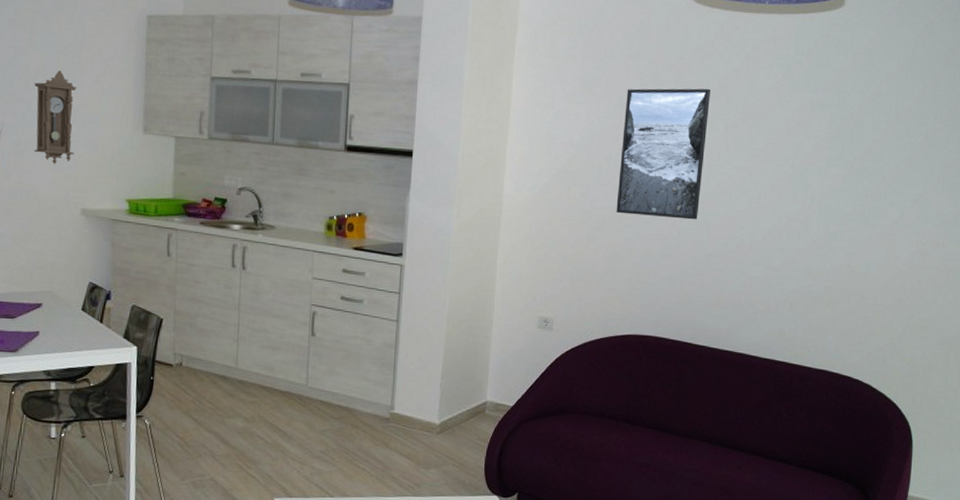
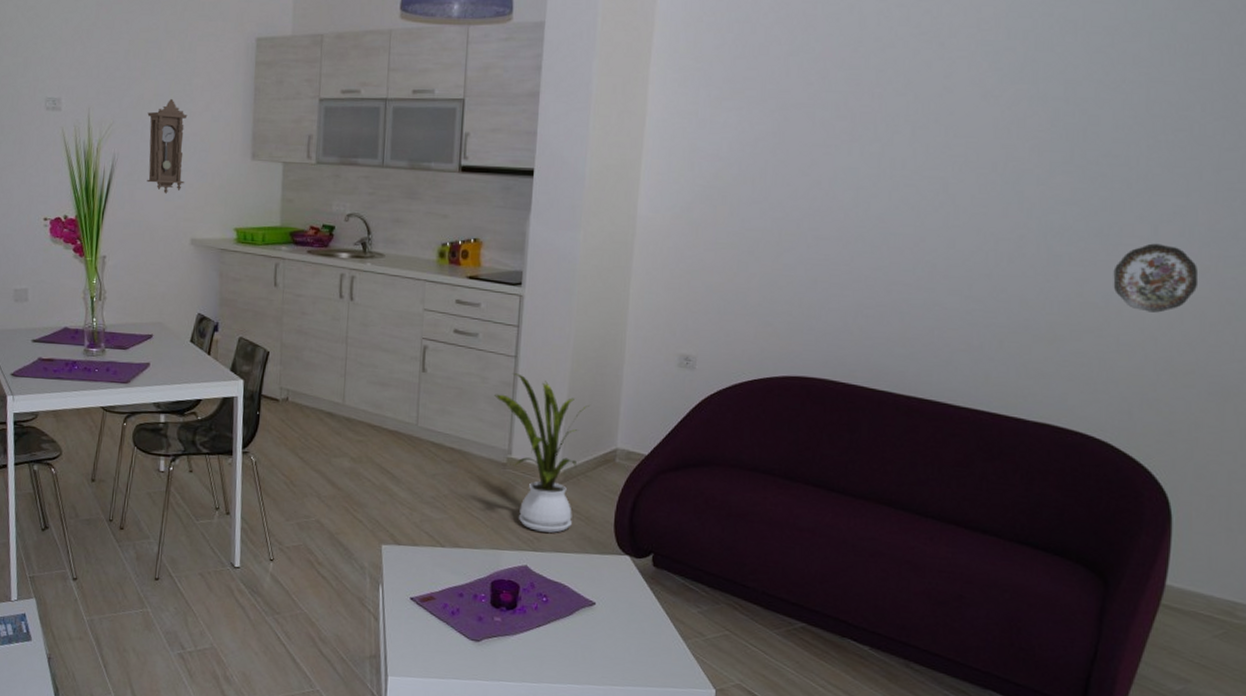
house plant: none [378,336,463,479] -> present [495,373,589,533]
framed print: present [616,88,711,220] -> none [773,85,894,241]
decorative plate: none [872,224,931,280] -> present [1113,243,1199,313]

